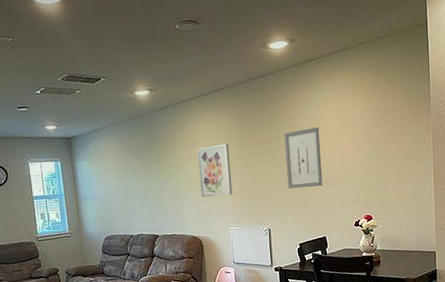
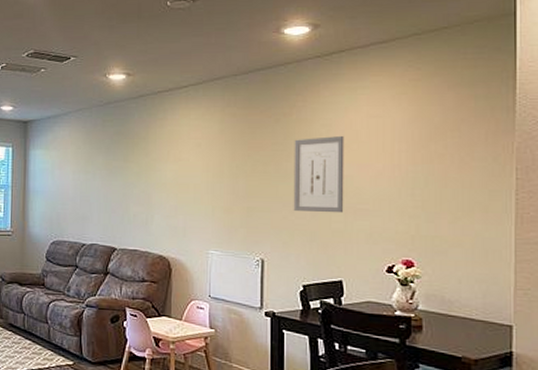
wall art: present [197,143,233,198] -> none [176,145,219,210]

